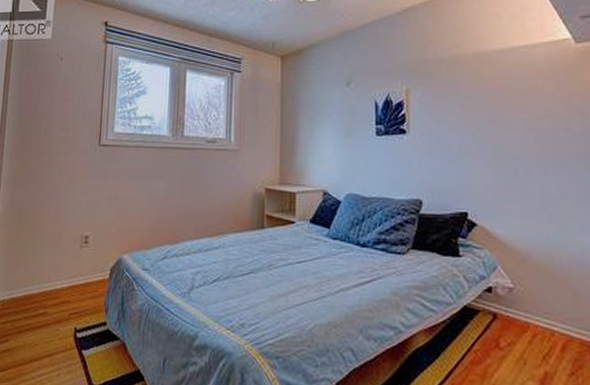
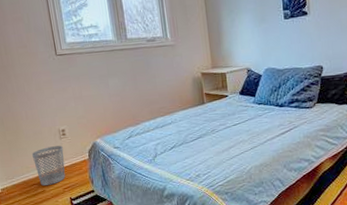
wastebasket: none [43,255,82,306] -> present [32,146,66,186]

